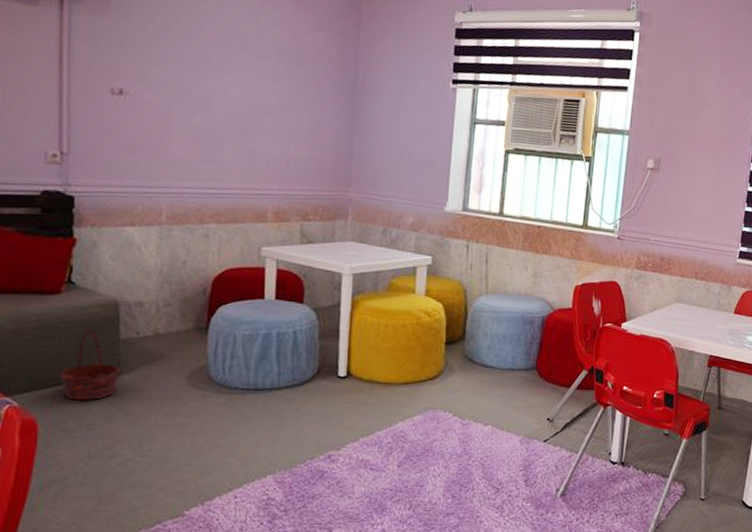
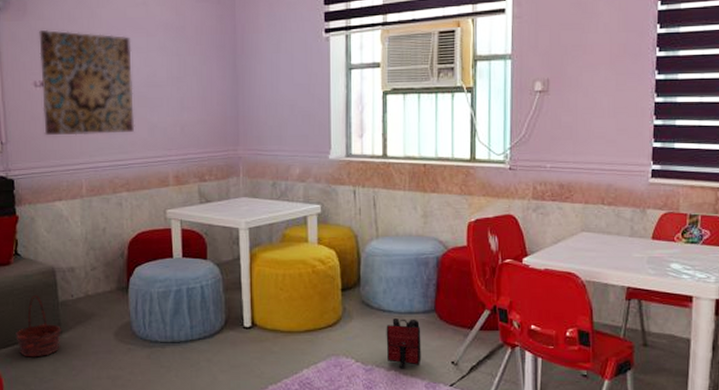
wall art: none [119,31,236,159] -> present [39,29,135,136]
backpack: none [485,374,521,424] -> present [386,318,422,369]

